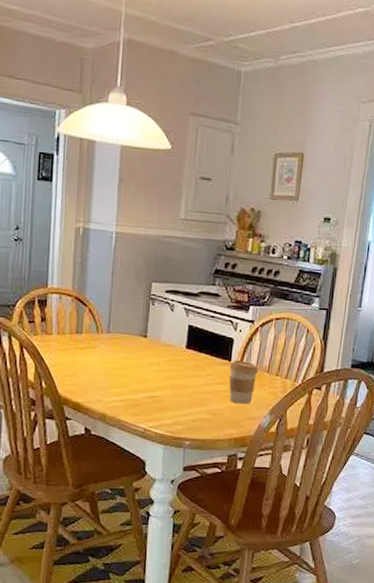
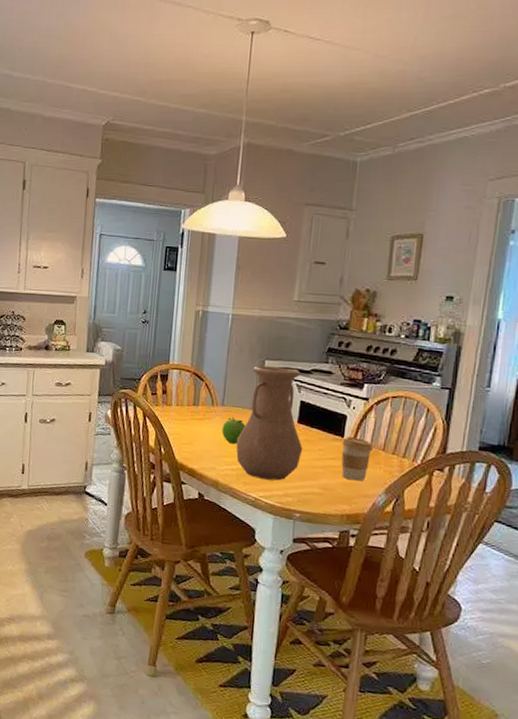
fruit: none [108,345,133,373] -> present [222,417,246,444]
vase: none [123,288,192,409] -> present [236,365,303,481]

